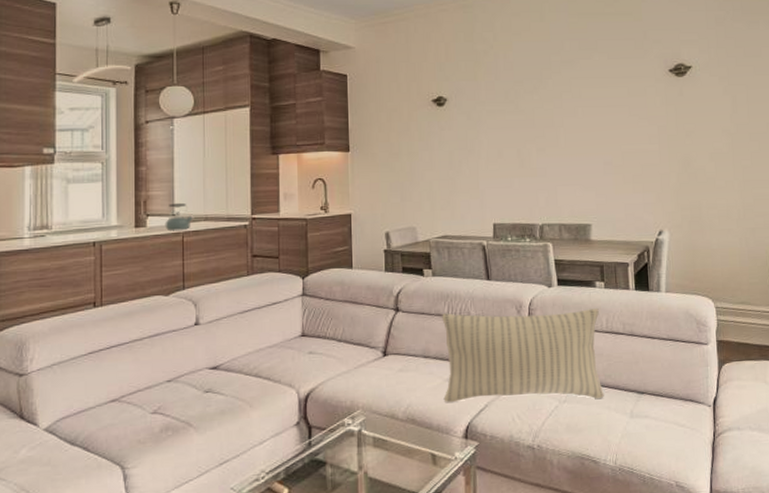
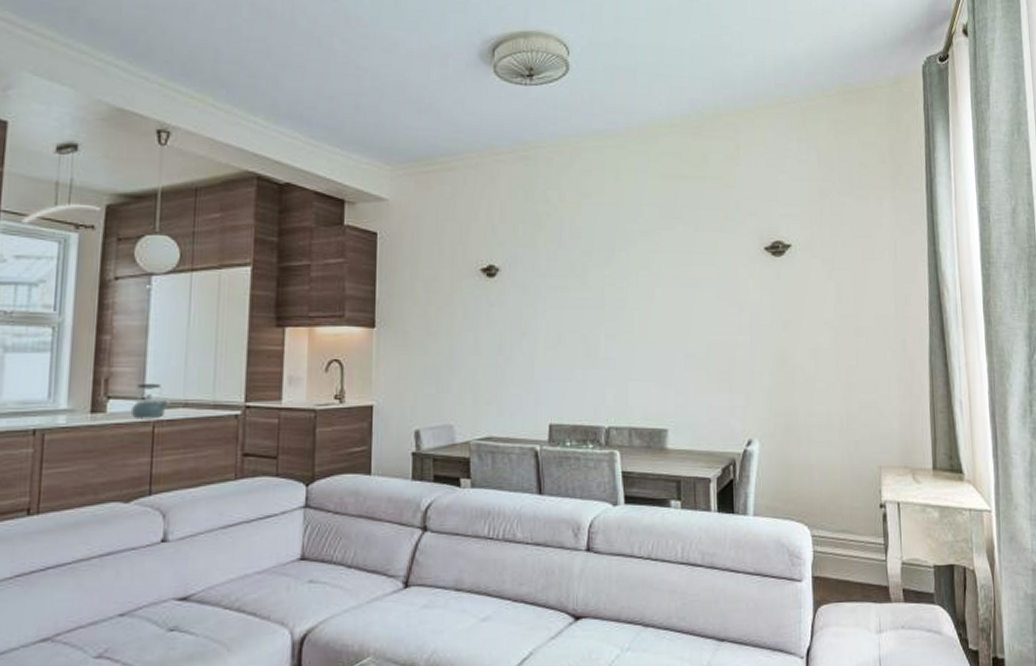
pillow: present [442,309,604,403] -> none [478,534,676,650]

